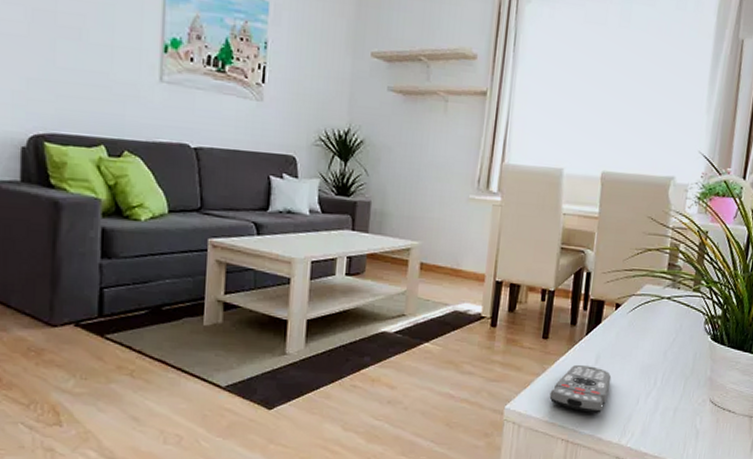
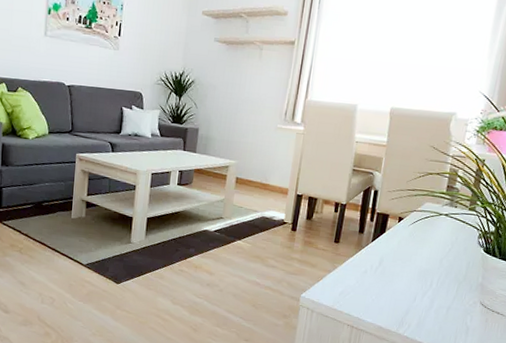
remote control: present [549,364,612,413] -> none [338,265,393,306]

